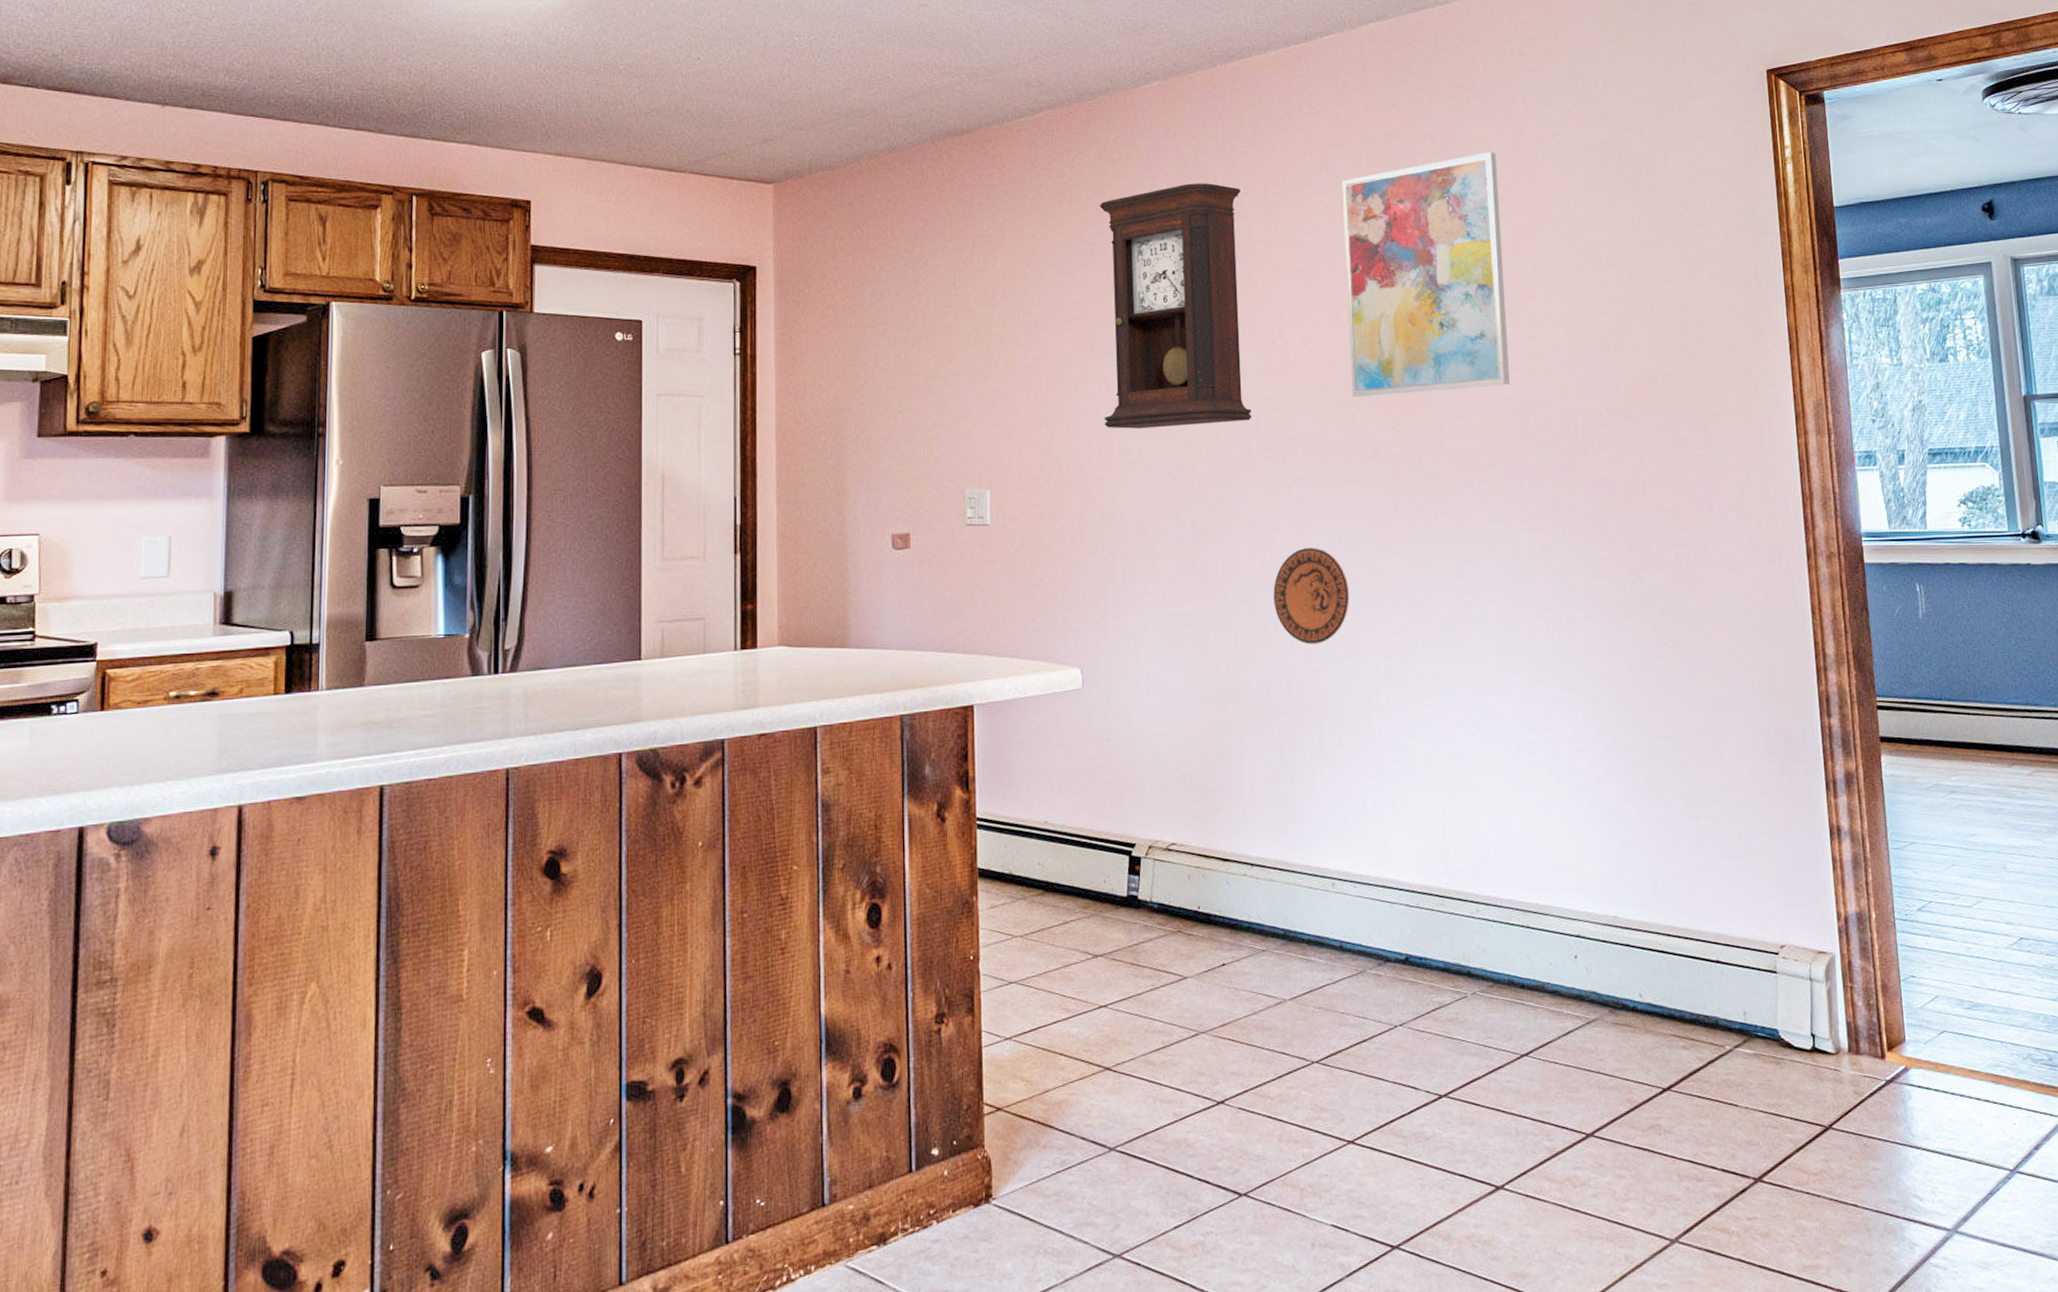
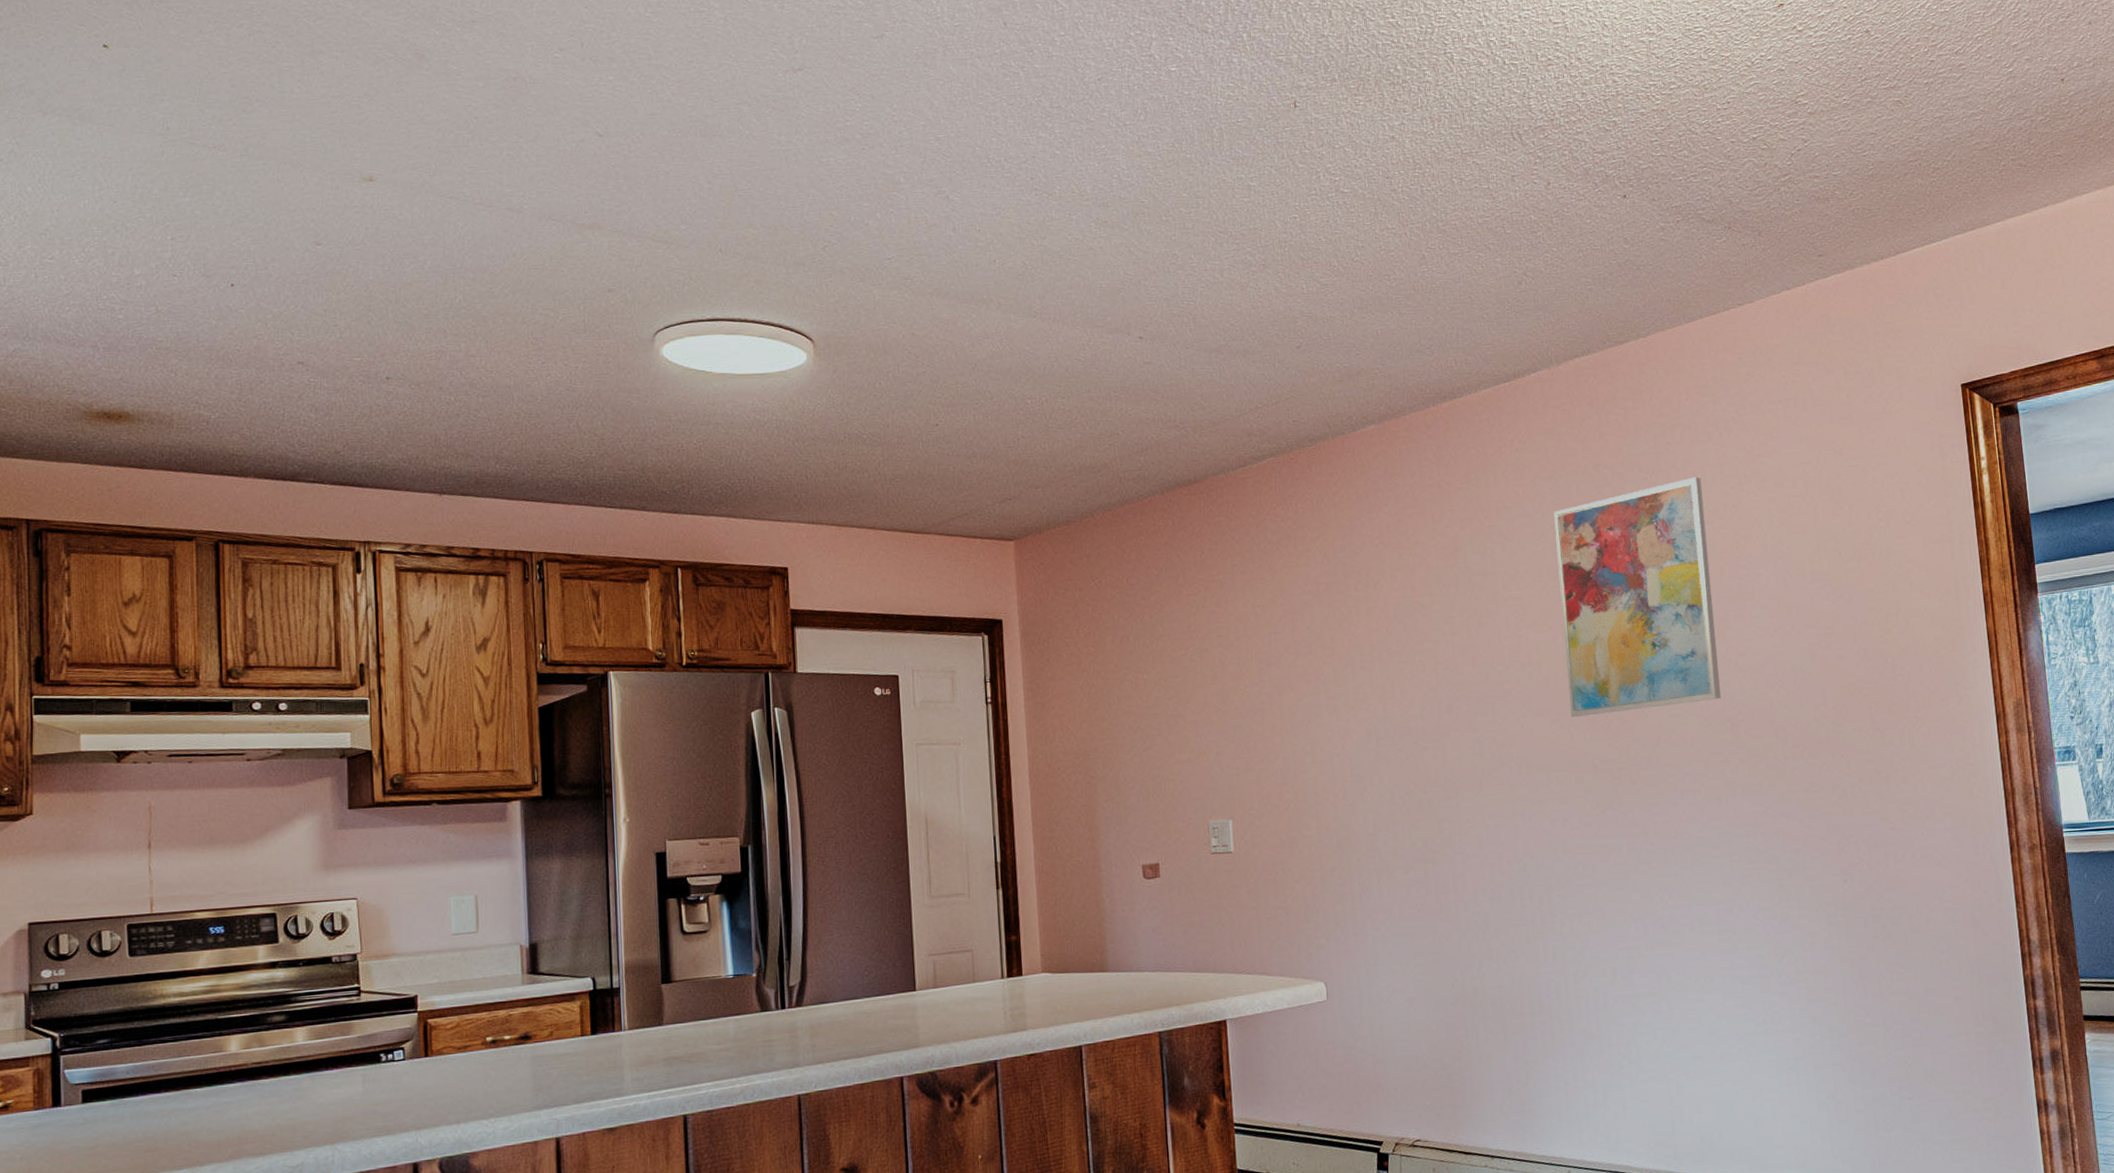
pendulum clock: present [1099,183,1252,429] -> none [1323,520,1476,757]
decorative plate: present [1273,548,1350,645] -> none [1502,861,1575,951]

